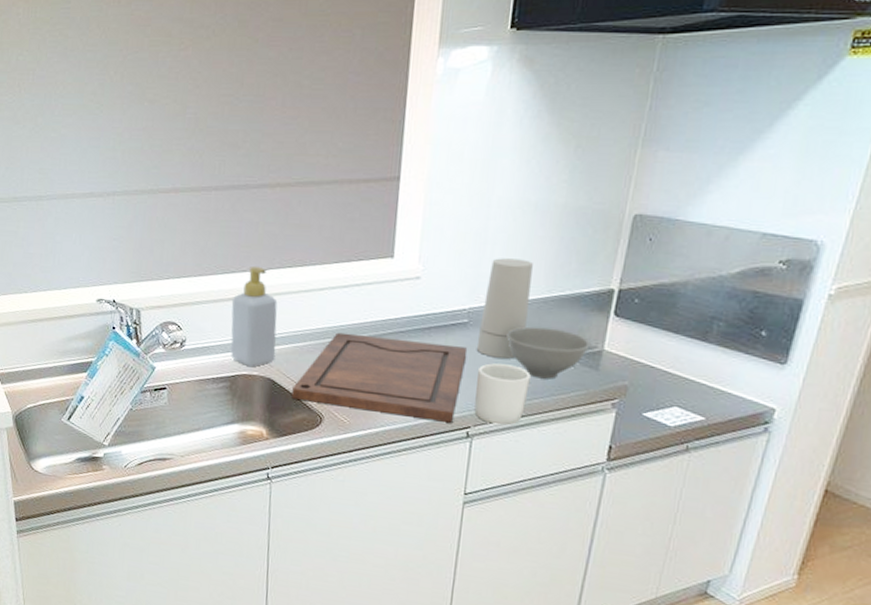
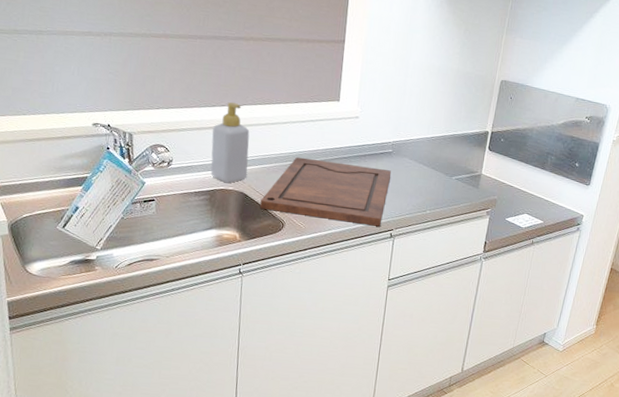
mug: present [474,363,531,426] -> none [396,182,434,228]
canister: present [476,258,533,359] -> none [397,105,436,180]
bowl: present [507,327,590,379] -> none [418,156,473,195]

